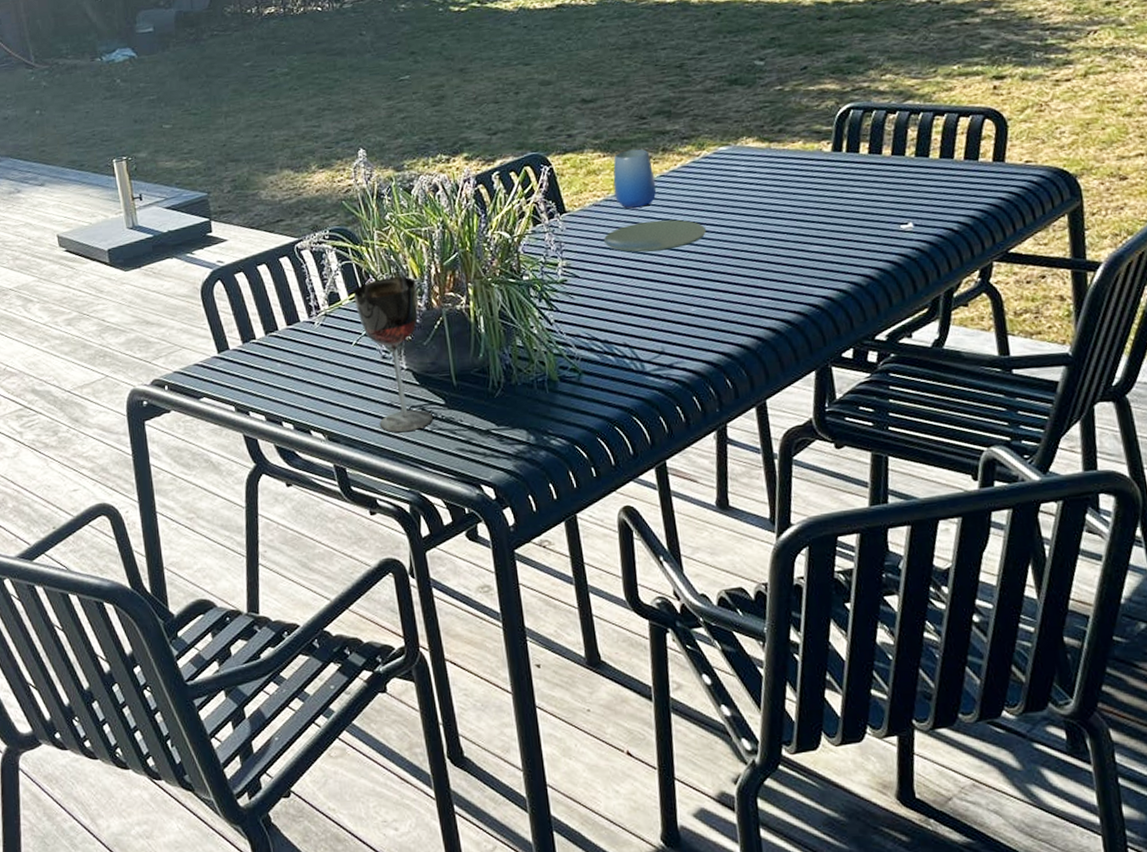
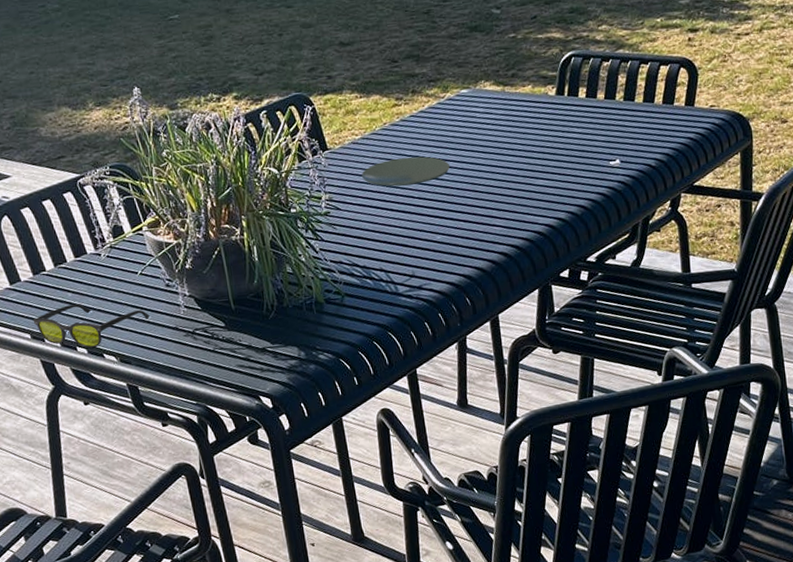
sunglasses: none [238,374,363,424] -> present [33,303,150,349]
wineglass: present [353,276,433,433] -> none [135,210,215,354]
cup: present [613,149,657,208] -> none [369,90,407,146]

